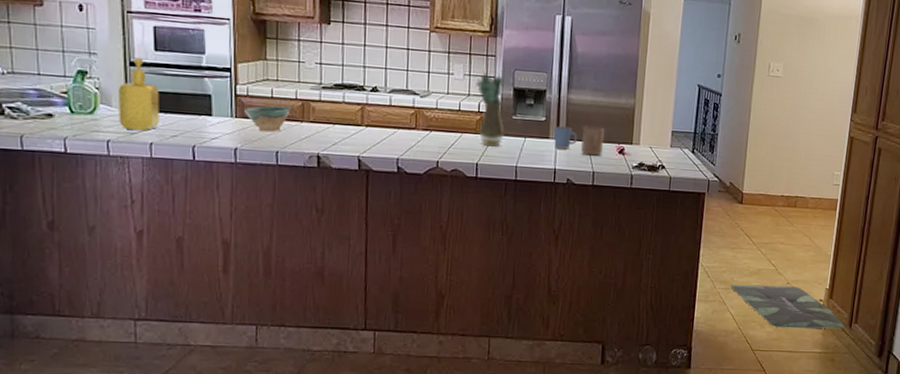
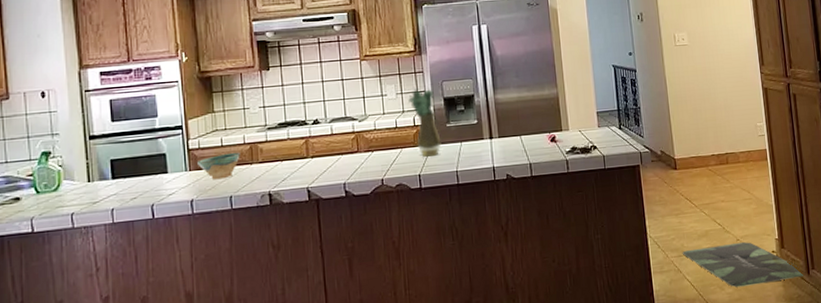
soap dispenser: present [119,58,160,130] -> none [80,131,119,200]
mug: present [554,126,577,150] -> none [486,125,510,148]
cup: present [581,125,604,156] -> none [512,119,536,149]

